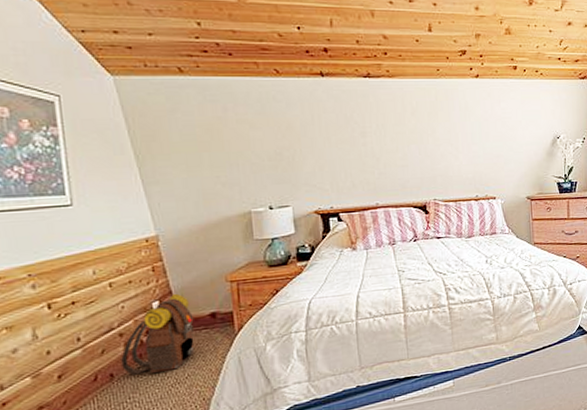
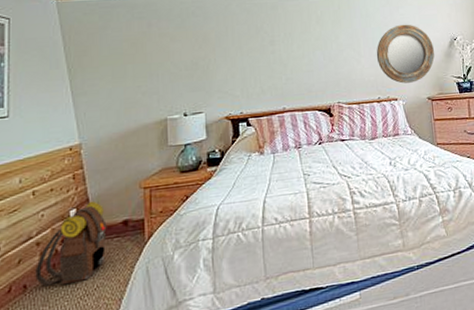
home mirror: none [475,119,536,182] -> present [376,24,435,84]

